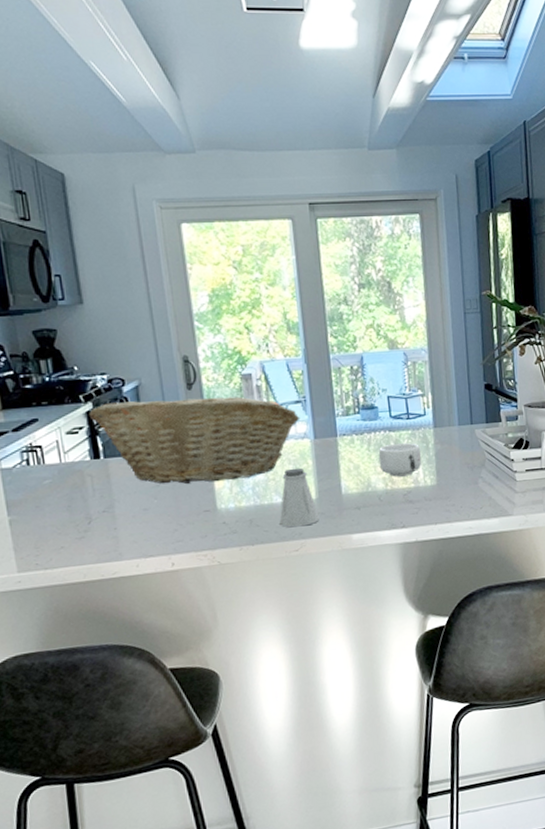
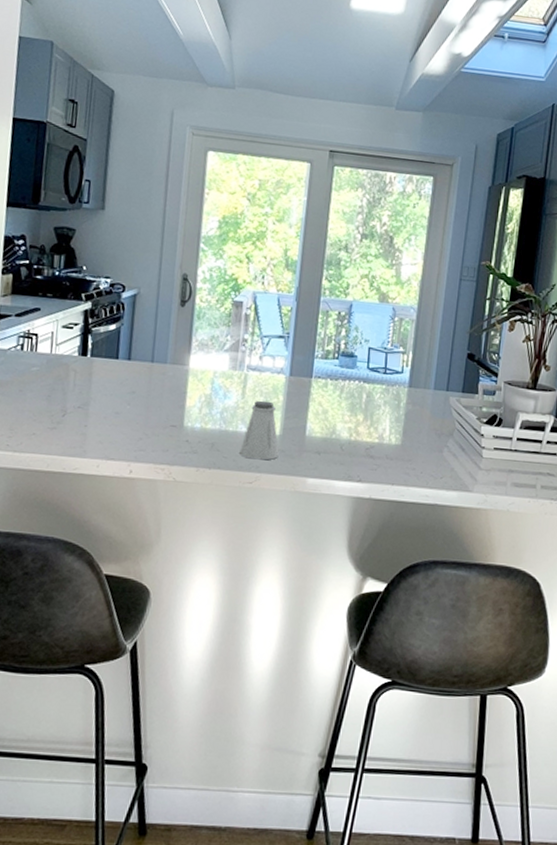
fruit basket: present [89,396,300,484] -> none [86,305,281,402]
mug: present [378,443,422,477] -> none [347,395,392,431]

